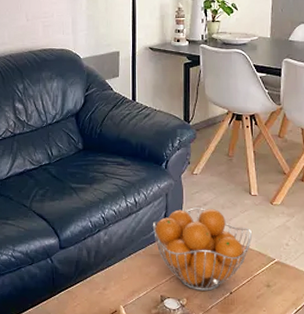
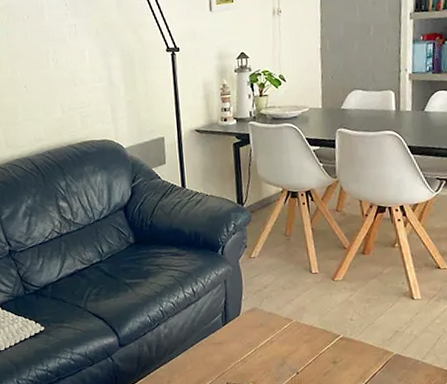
fruit basket: present [152,207,252,291] -> none [213,290,315,374]

